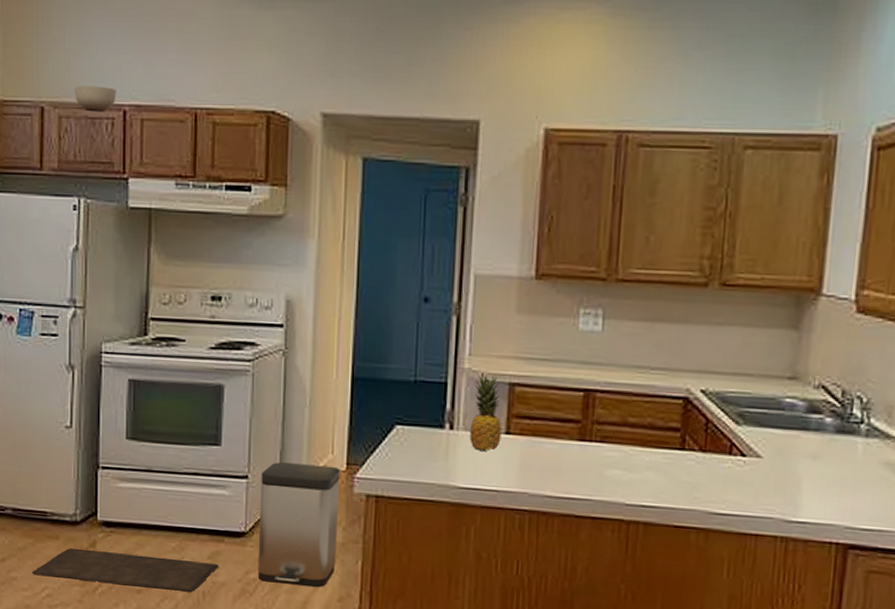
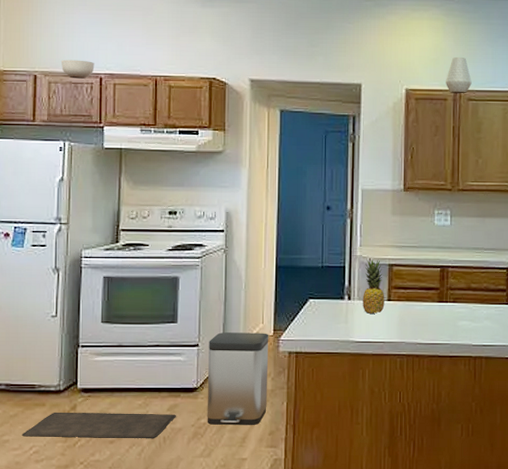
vase: none [605,79,646,137] -> present [446,57,472,94]

